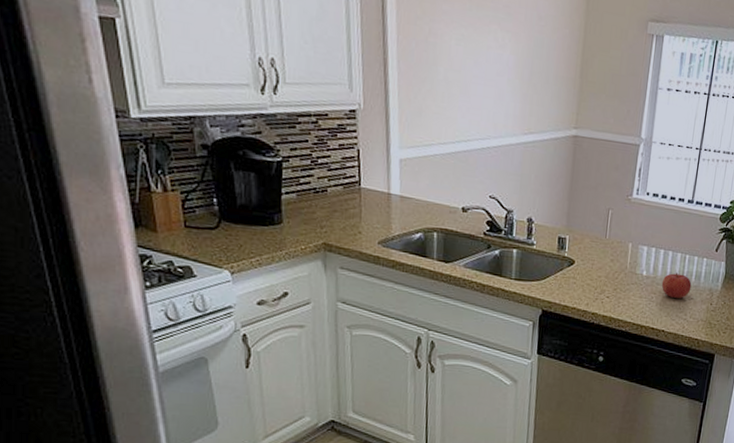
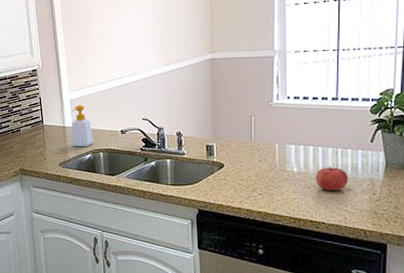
soap bottle: none [397,167,427,224] -> present [72,104,94,147]

